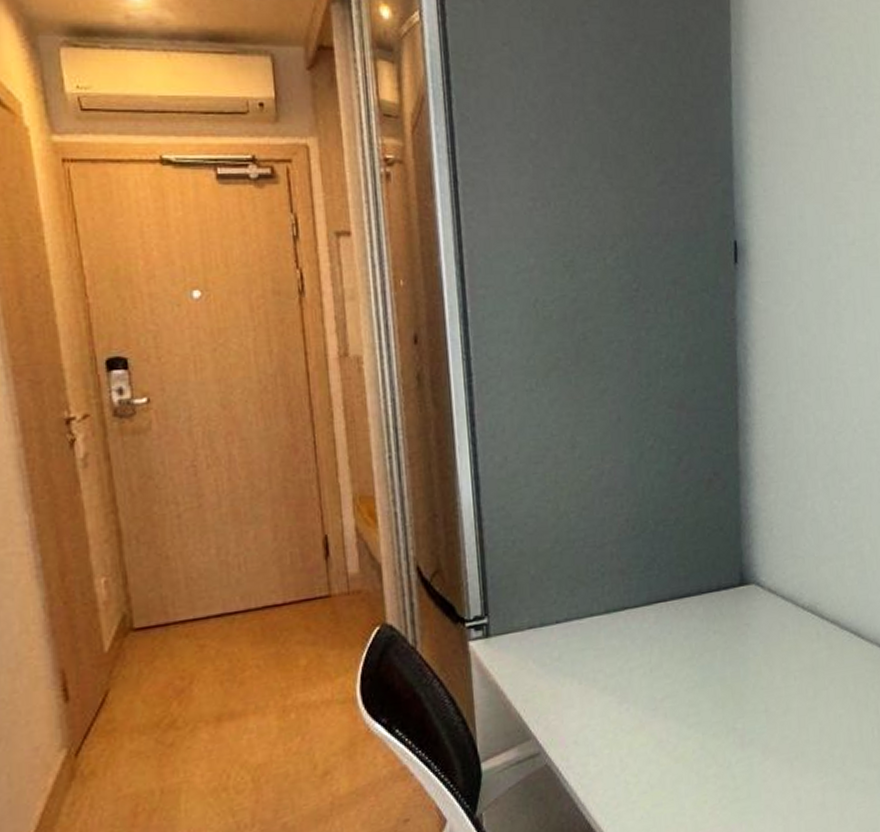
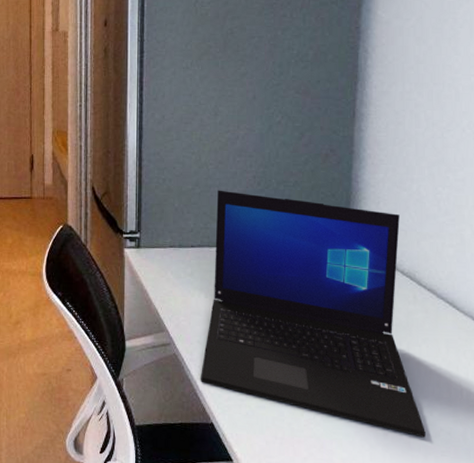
laptop: none [580,539,840,794] -> present [200,190,426,438]

